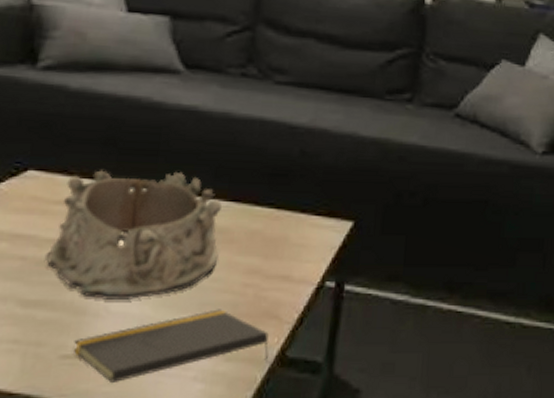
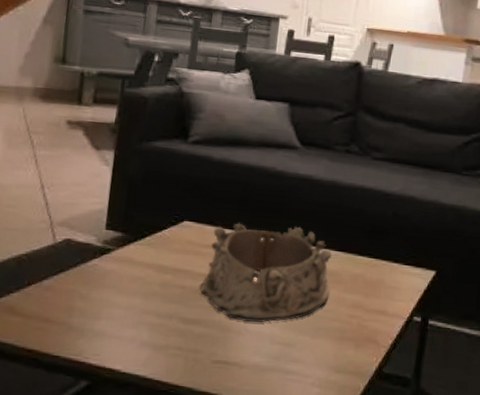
notepad: present [74,309,269,384] -> none [222,333,369,384]

